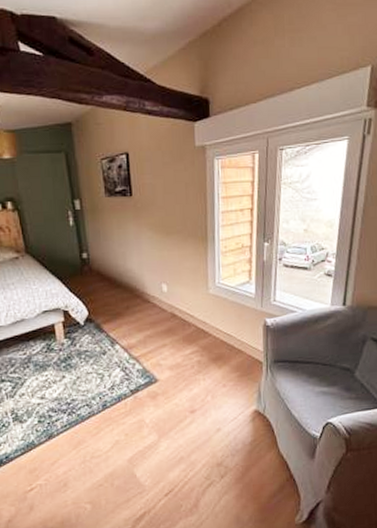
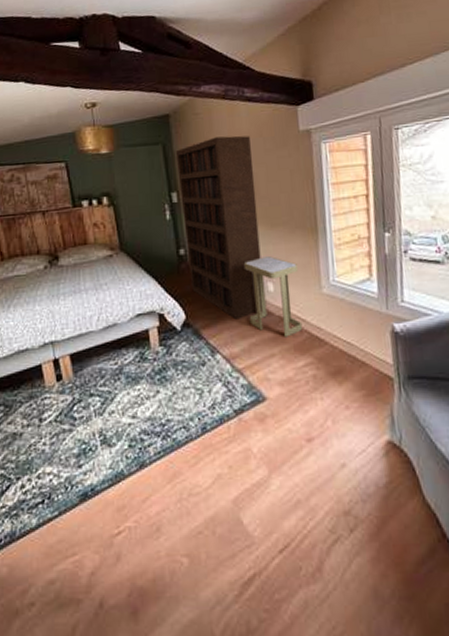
bookcase: none [78,147,157,316] -> present [175,135,262,320]
side table: none [142,261,191,330] -> present [245,256,303,337]

